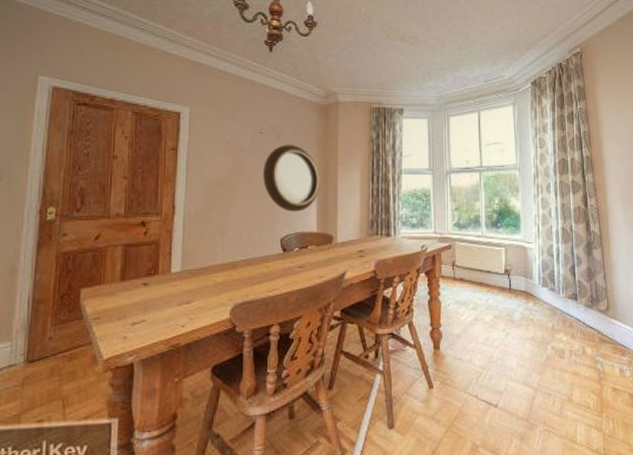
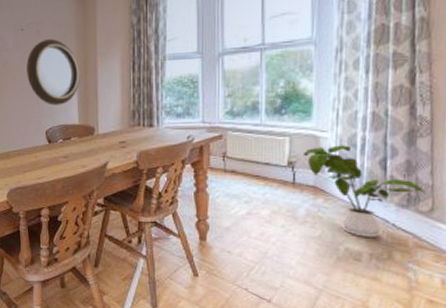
house plant: none [516,255,602,336] -> present [304,145,426,237]

